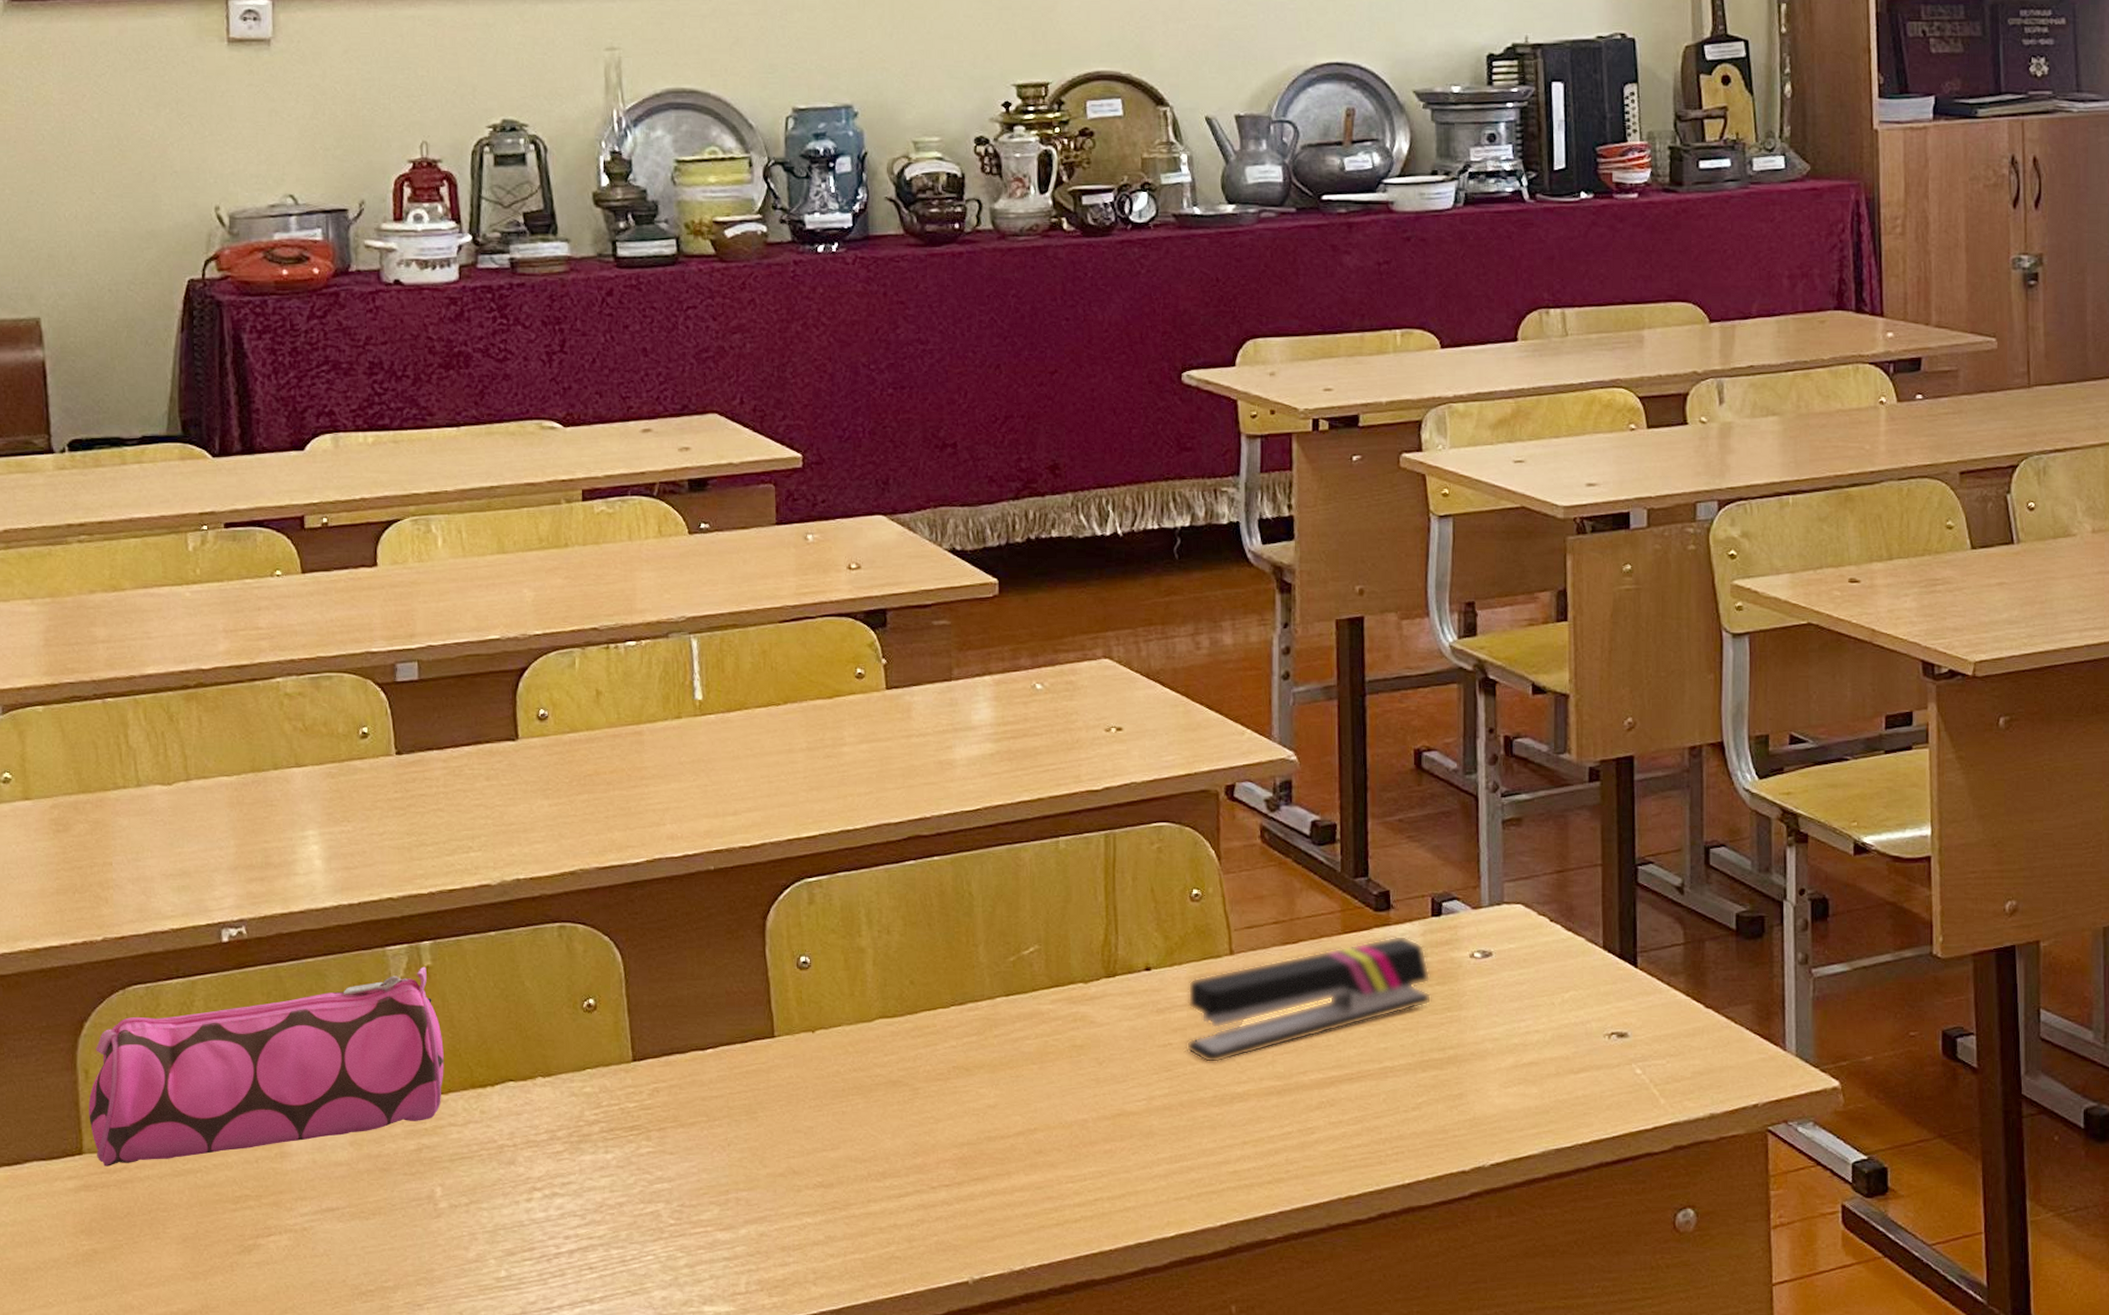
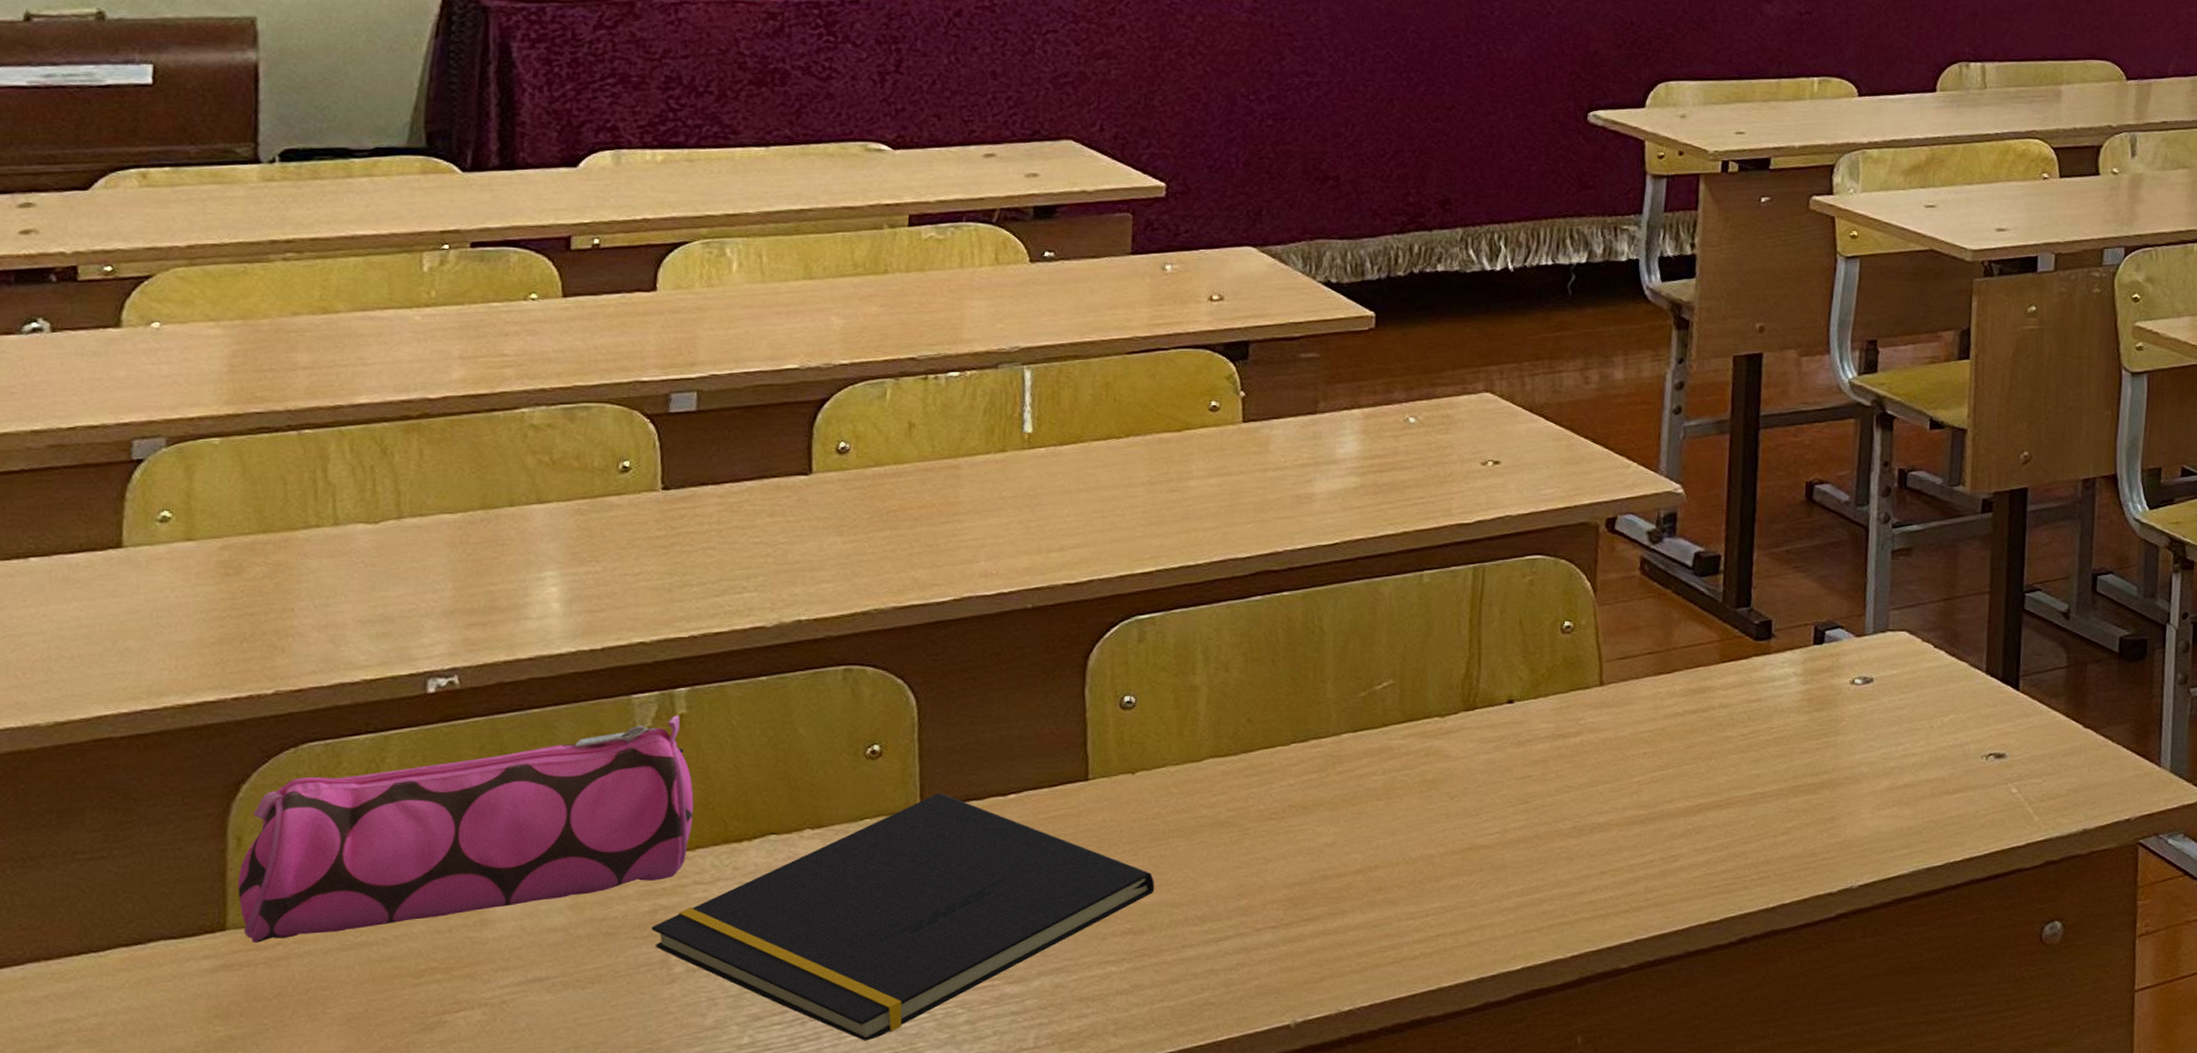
notepad: none [418,1046,840,1279] -> present [651,793,1155,1041]
stapler: present [1186,935,1432,1063] -> none [1546,664,1809,794]

